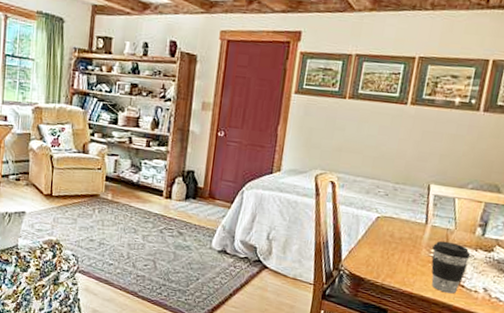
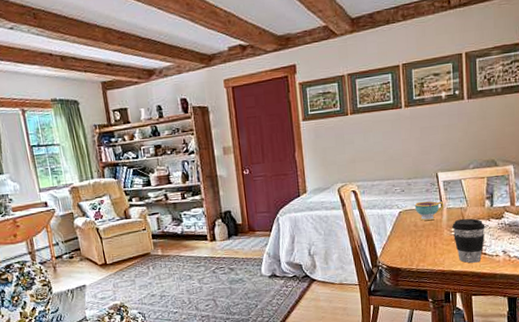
teacup: none [396,211,430,235] -> present [415,201,444,221]

